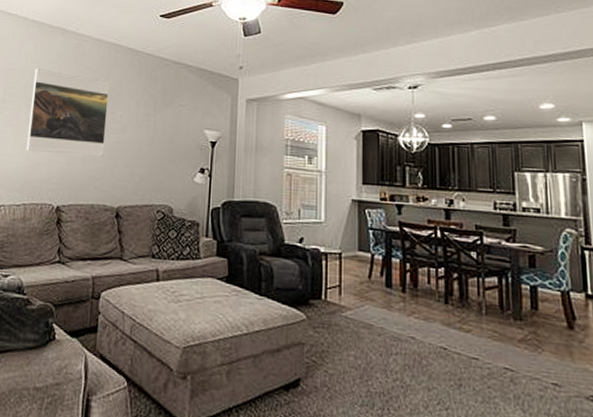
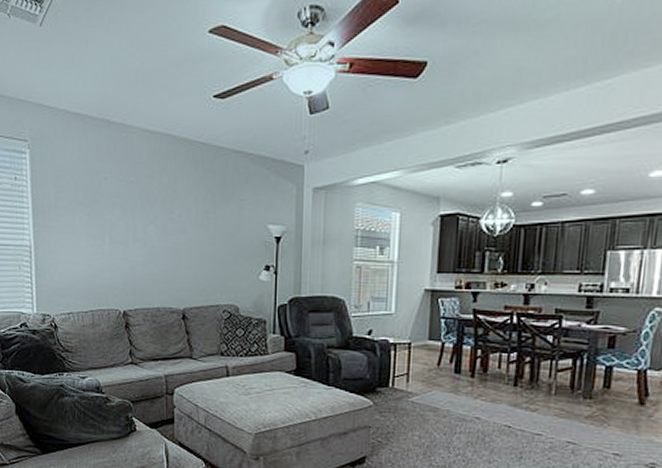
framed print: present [26,68,110,157] -> none [83,168,165,259]

